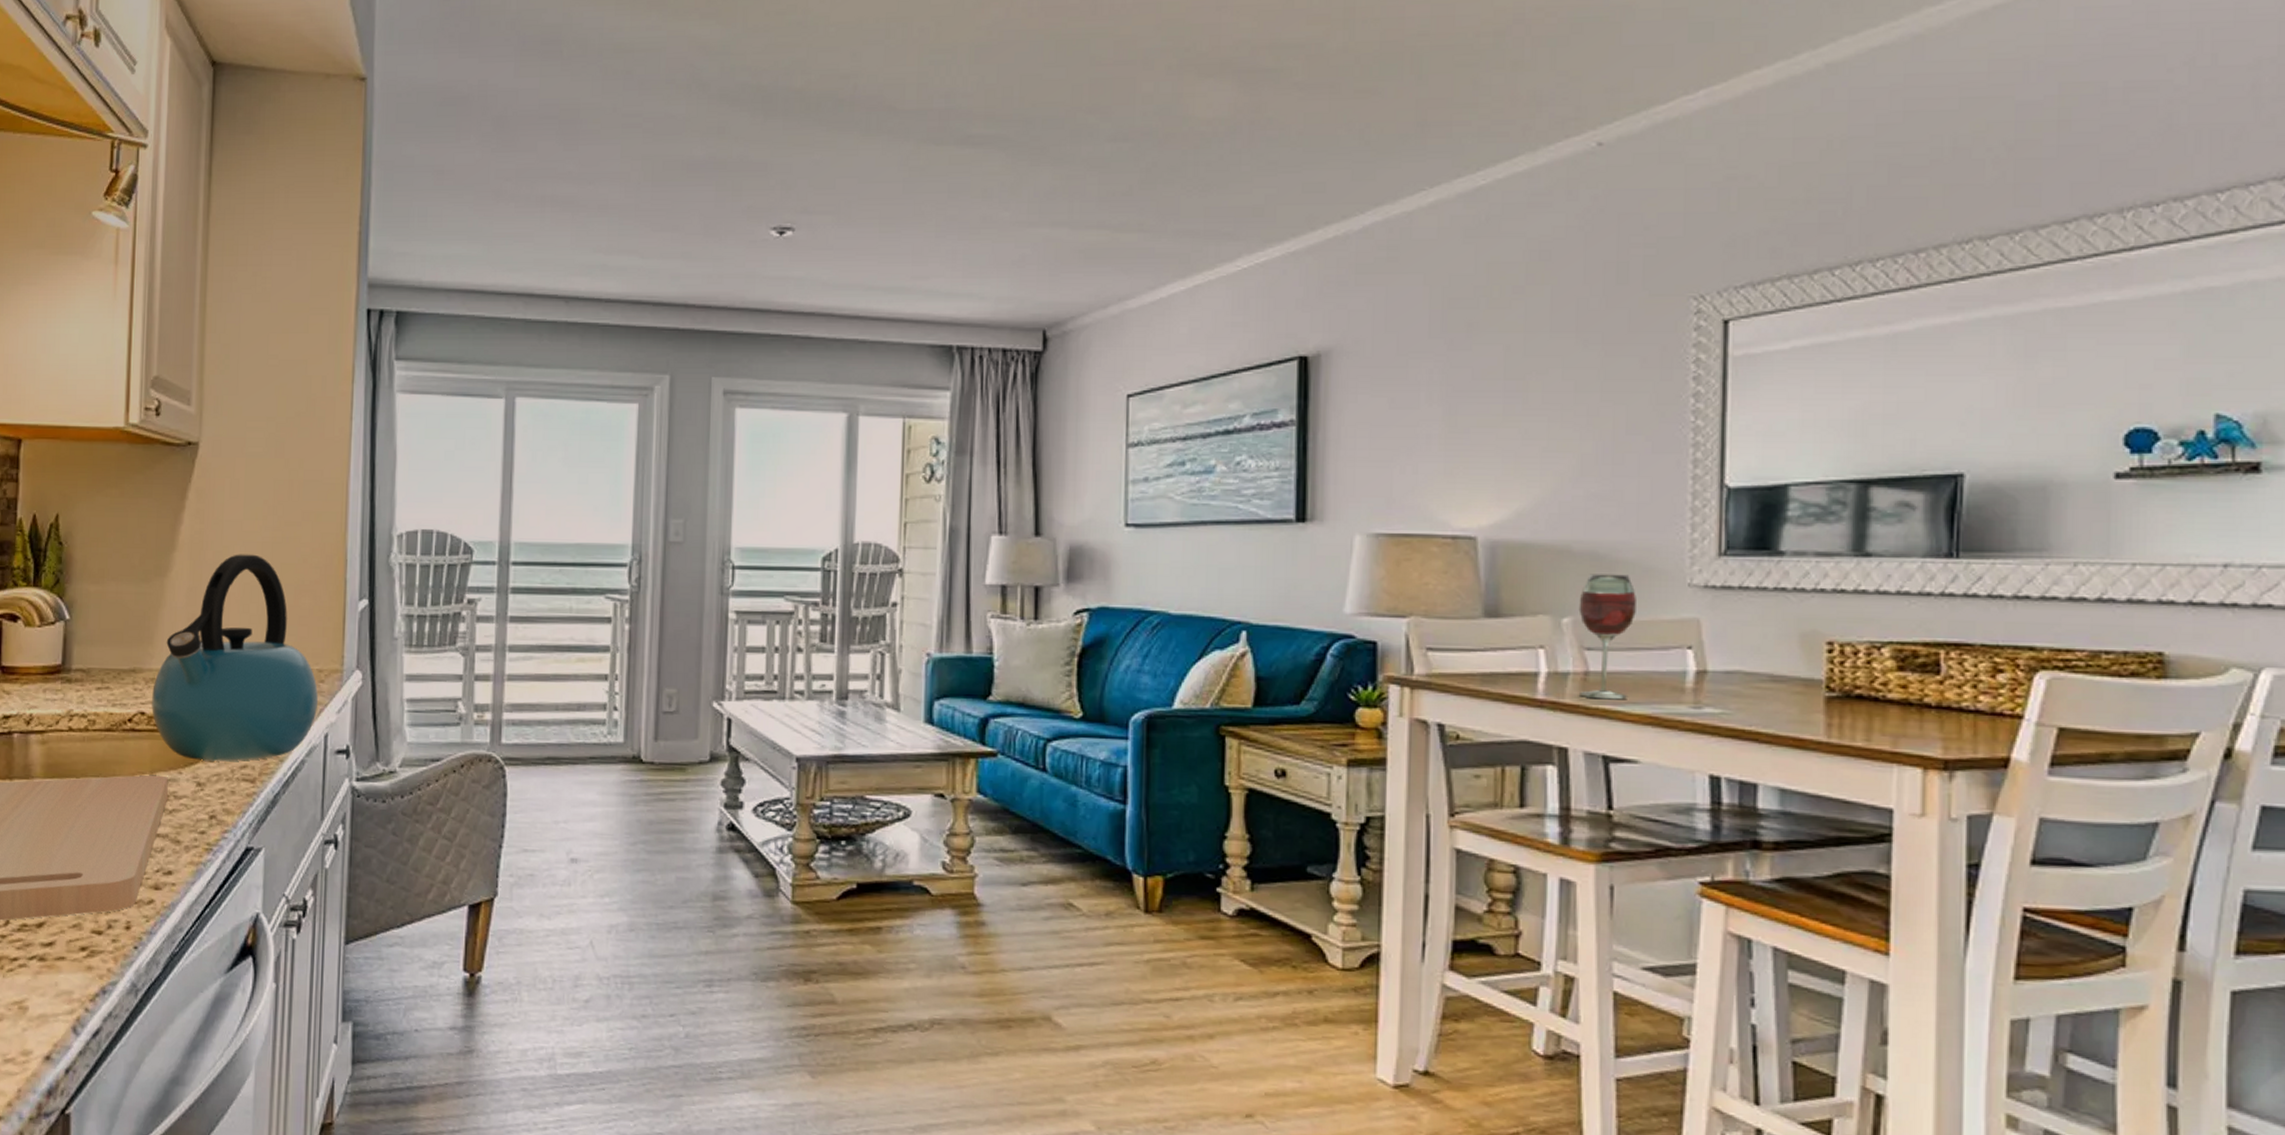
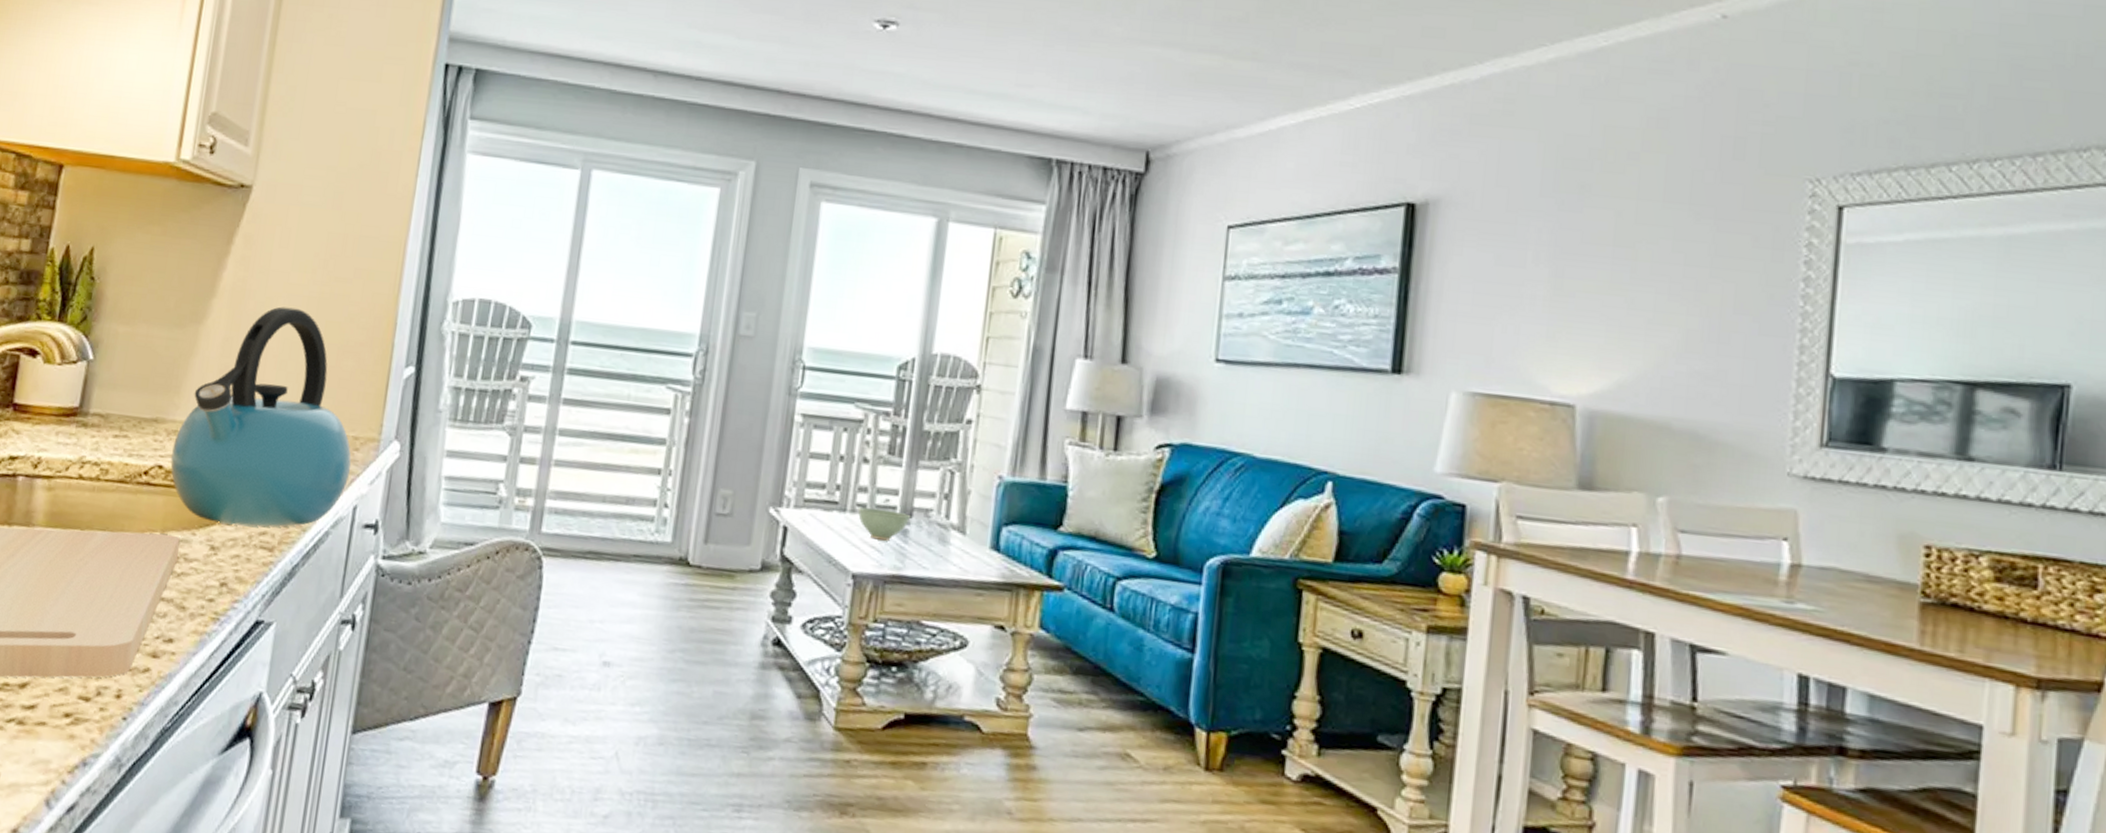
bowl: none [796,693,847,724] -> present [857,507,912,541]
wineglass: present [1578,574,1636,700] -> none [1670,453,1734,588]

